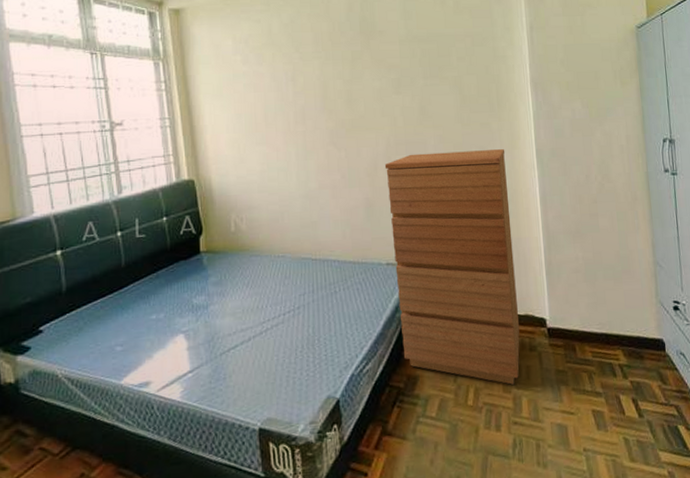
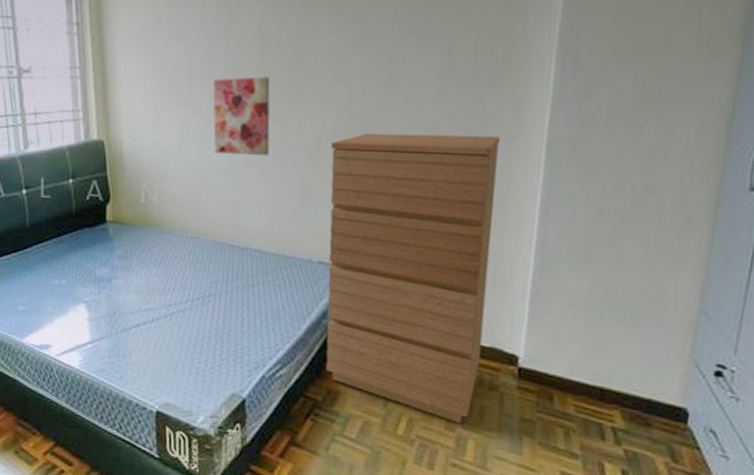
wall art: none [286,116,337,181] -> present [213,76,270,157]

